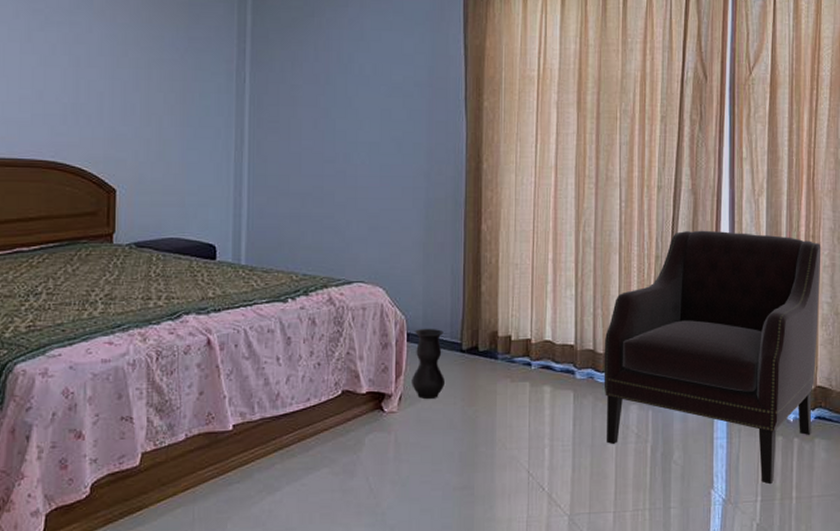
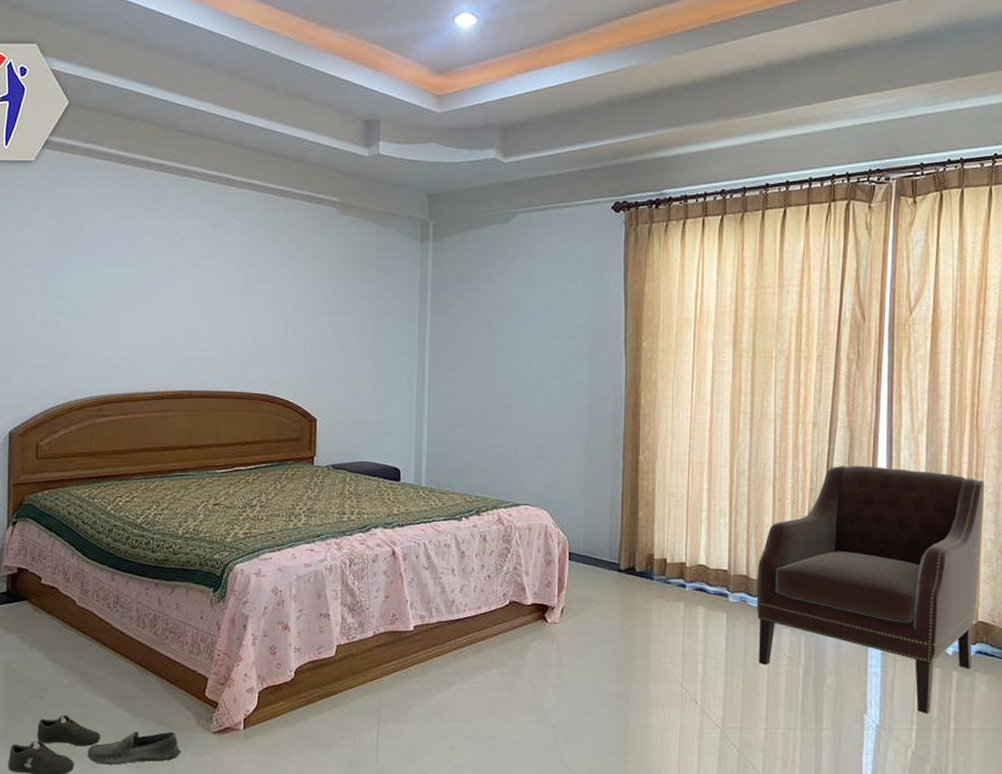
vase: present [412,328,444,399] -> none [573,548,603,613]

